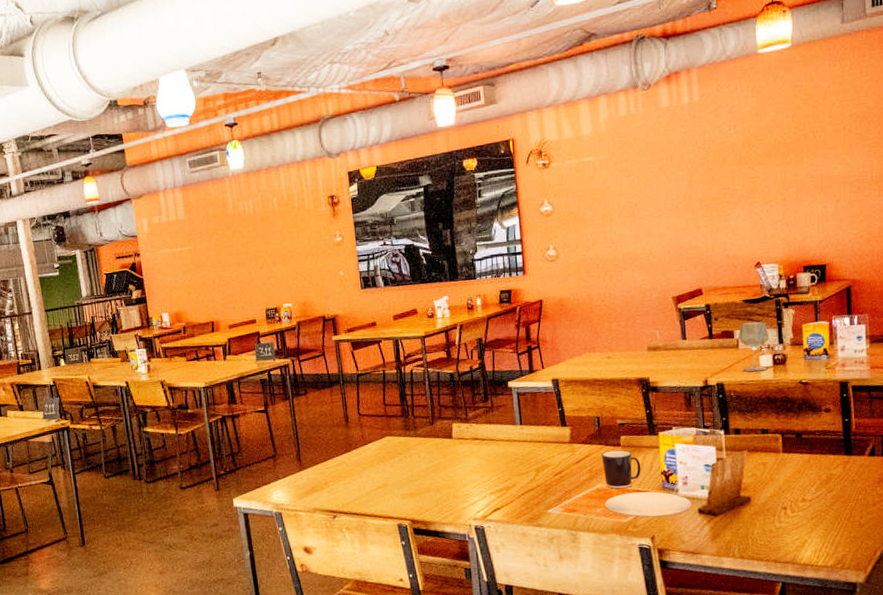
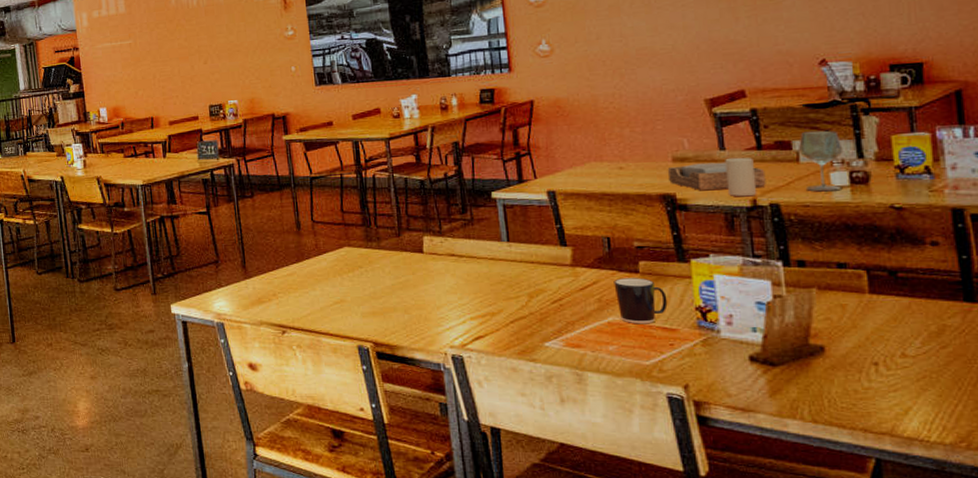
plate: present [605,491,691,518] -> none [619,329,739,363]
napkin holder: none [643,350,715,374] -> present [667,162,766,191]
cup: none [686,345,708,379] -> present [725,157,757,197]

